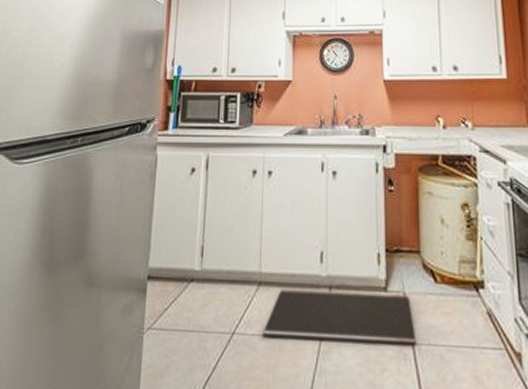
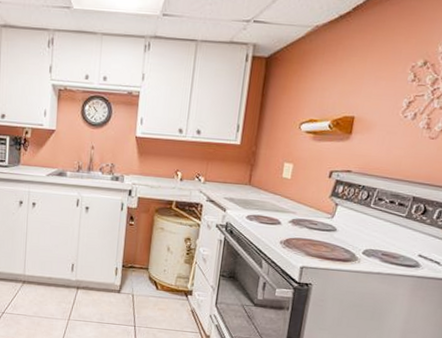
door mat: present [262,289,417,347] -> none [25,287,138,328]

